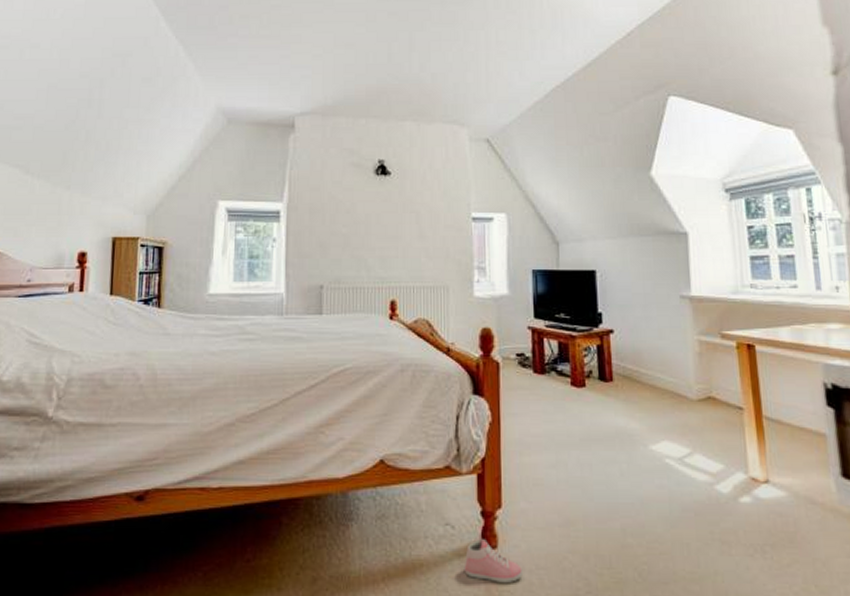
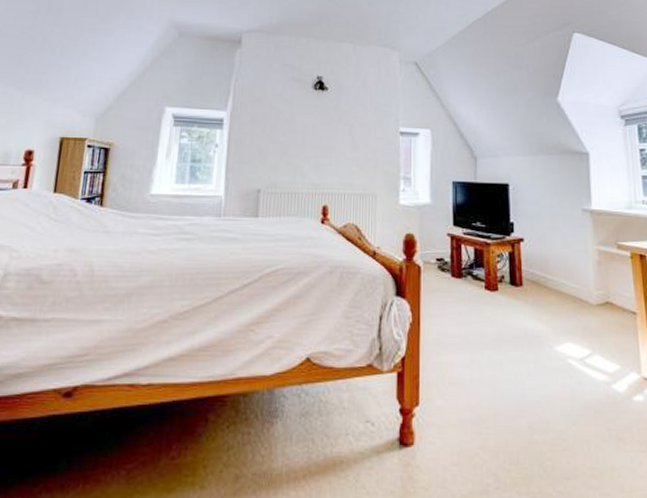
sneaker: present [464,539,523,582] -> none [382,436,437,479]

